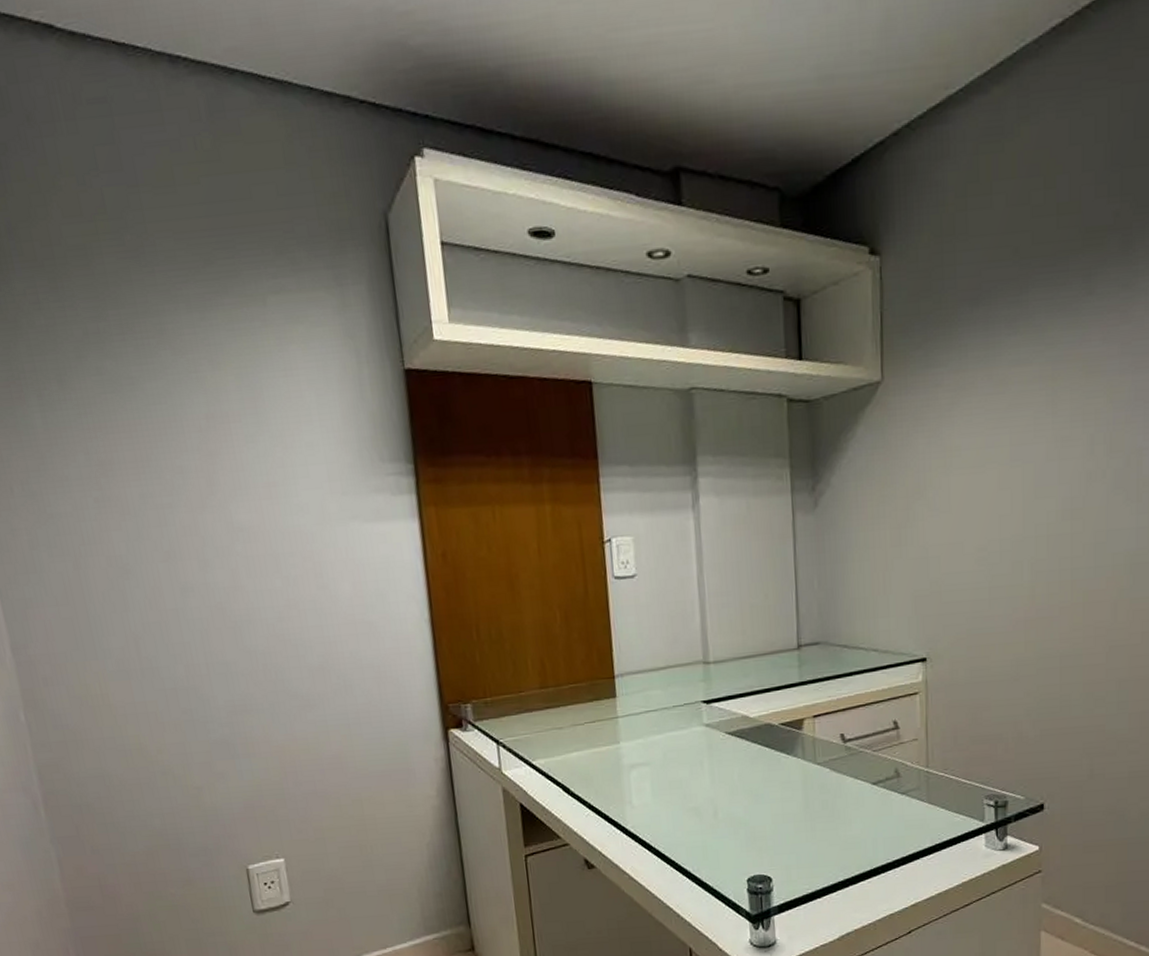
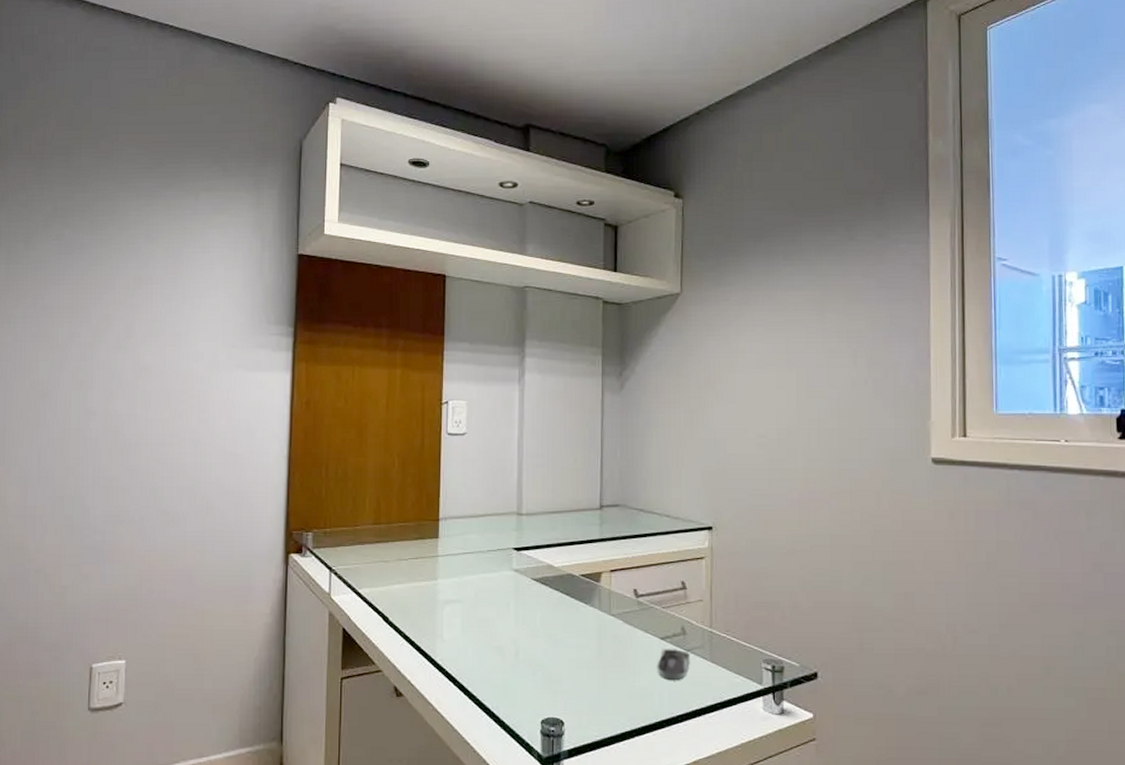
computer mouse: none [869,793,906,825] -> present [657,649,691,680]

